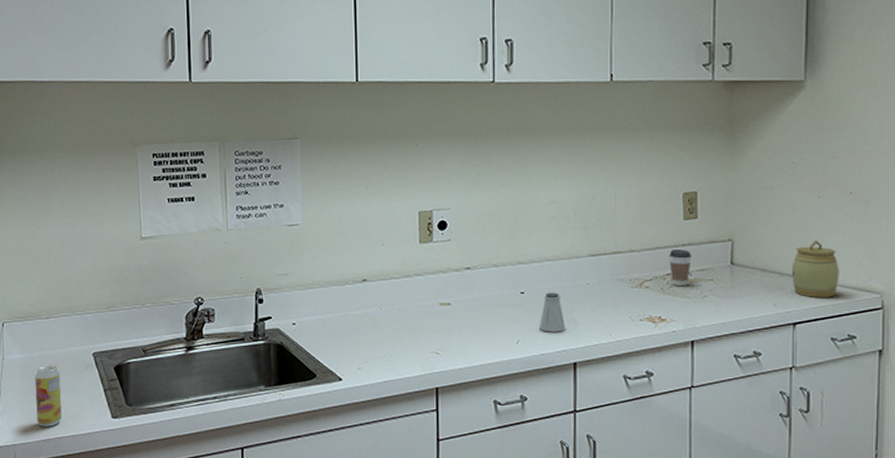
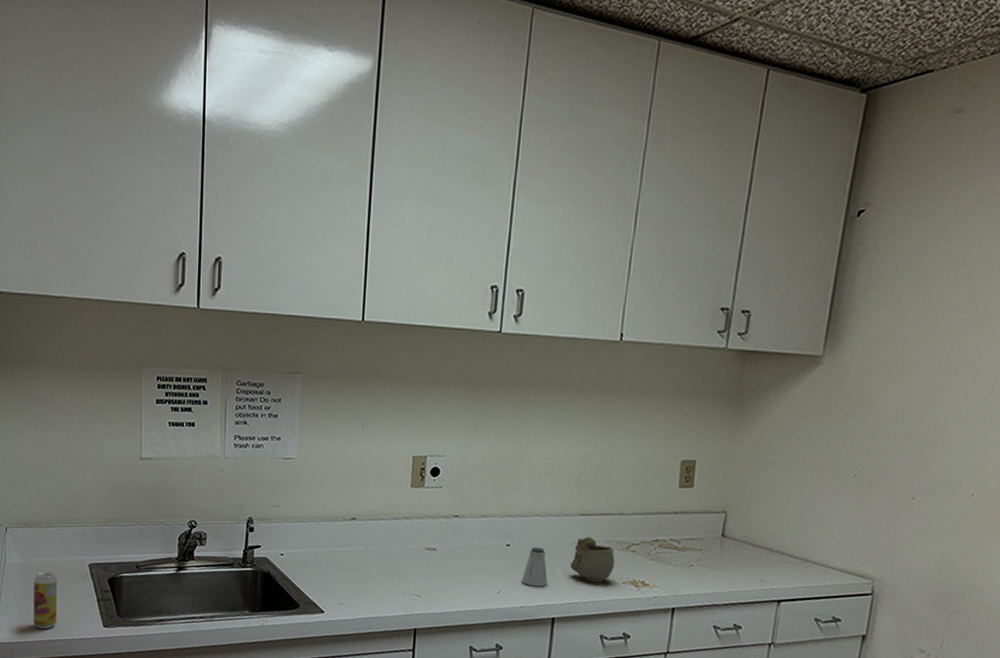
mug: none [586,277,630,323] -> present [570,537,615,583]
coffee cup: present [669,250,691,287] -> none [659,516,683,554]
jar: present [791,239,839,297] -> none [782,519,833,578]

